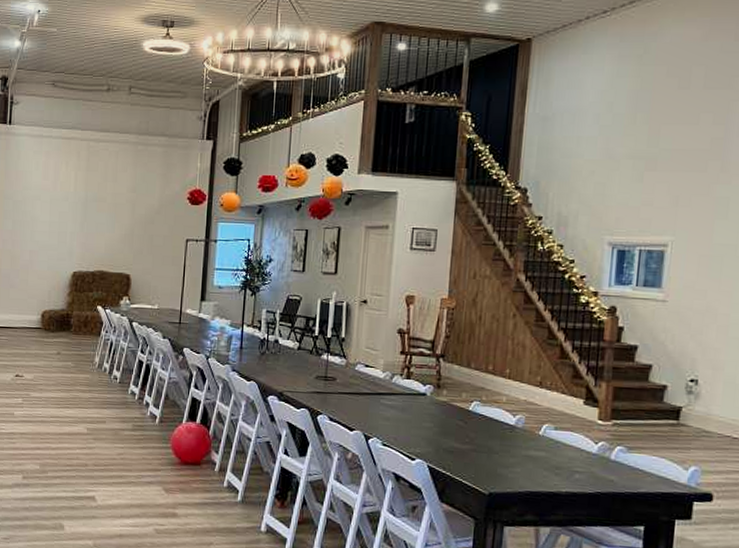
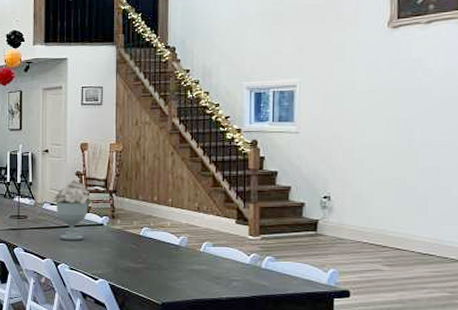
bouquet: none [367,335,415,412] -> present [52,177,92,241]

